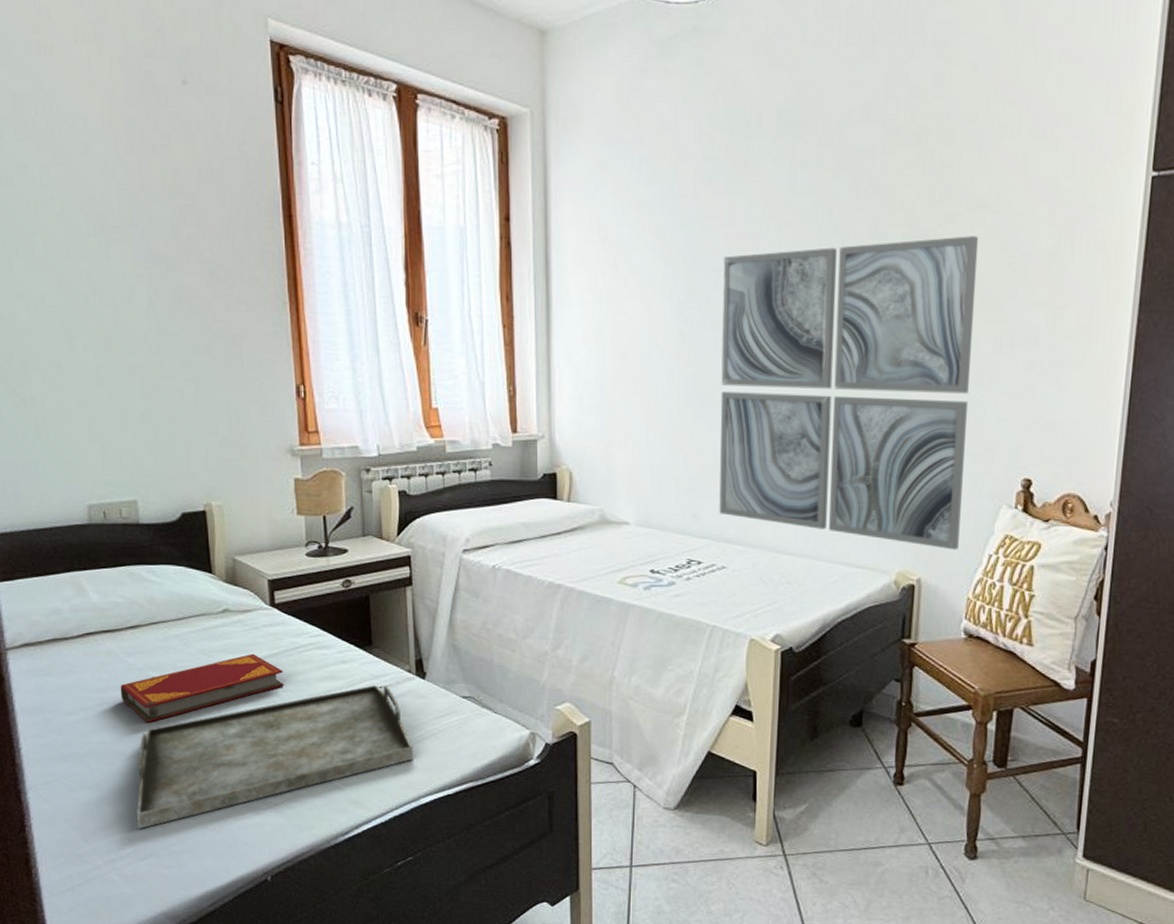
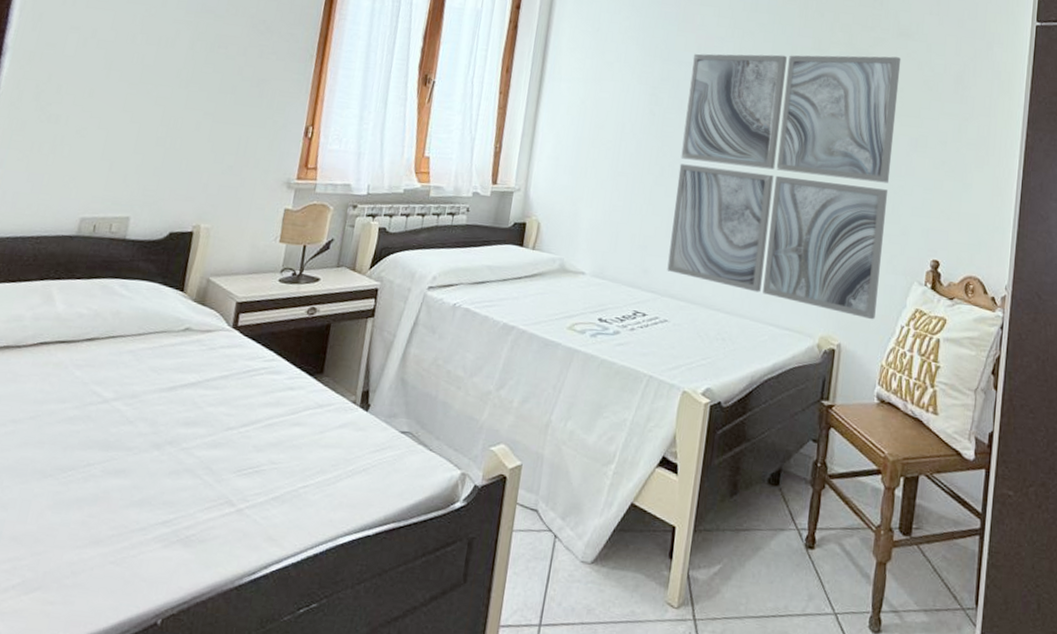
hardback book: present [120,653,284,723] -> none [57,374,229,440]
serving tray: present [137,684,413,830] -> none [33,413,342,558]

